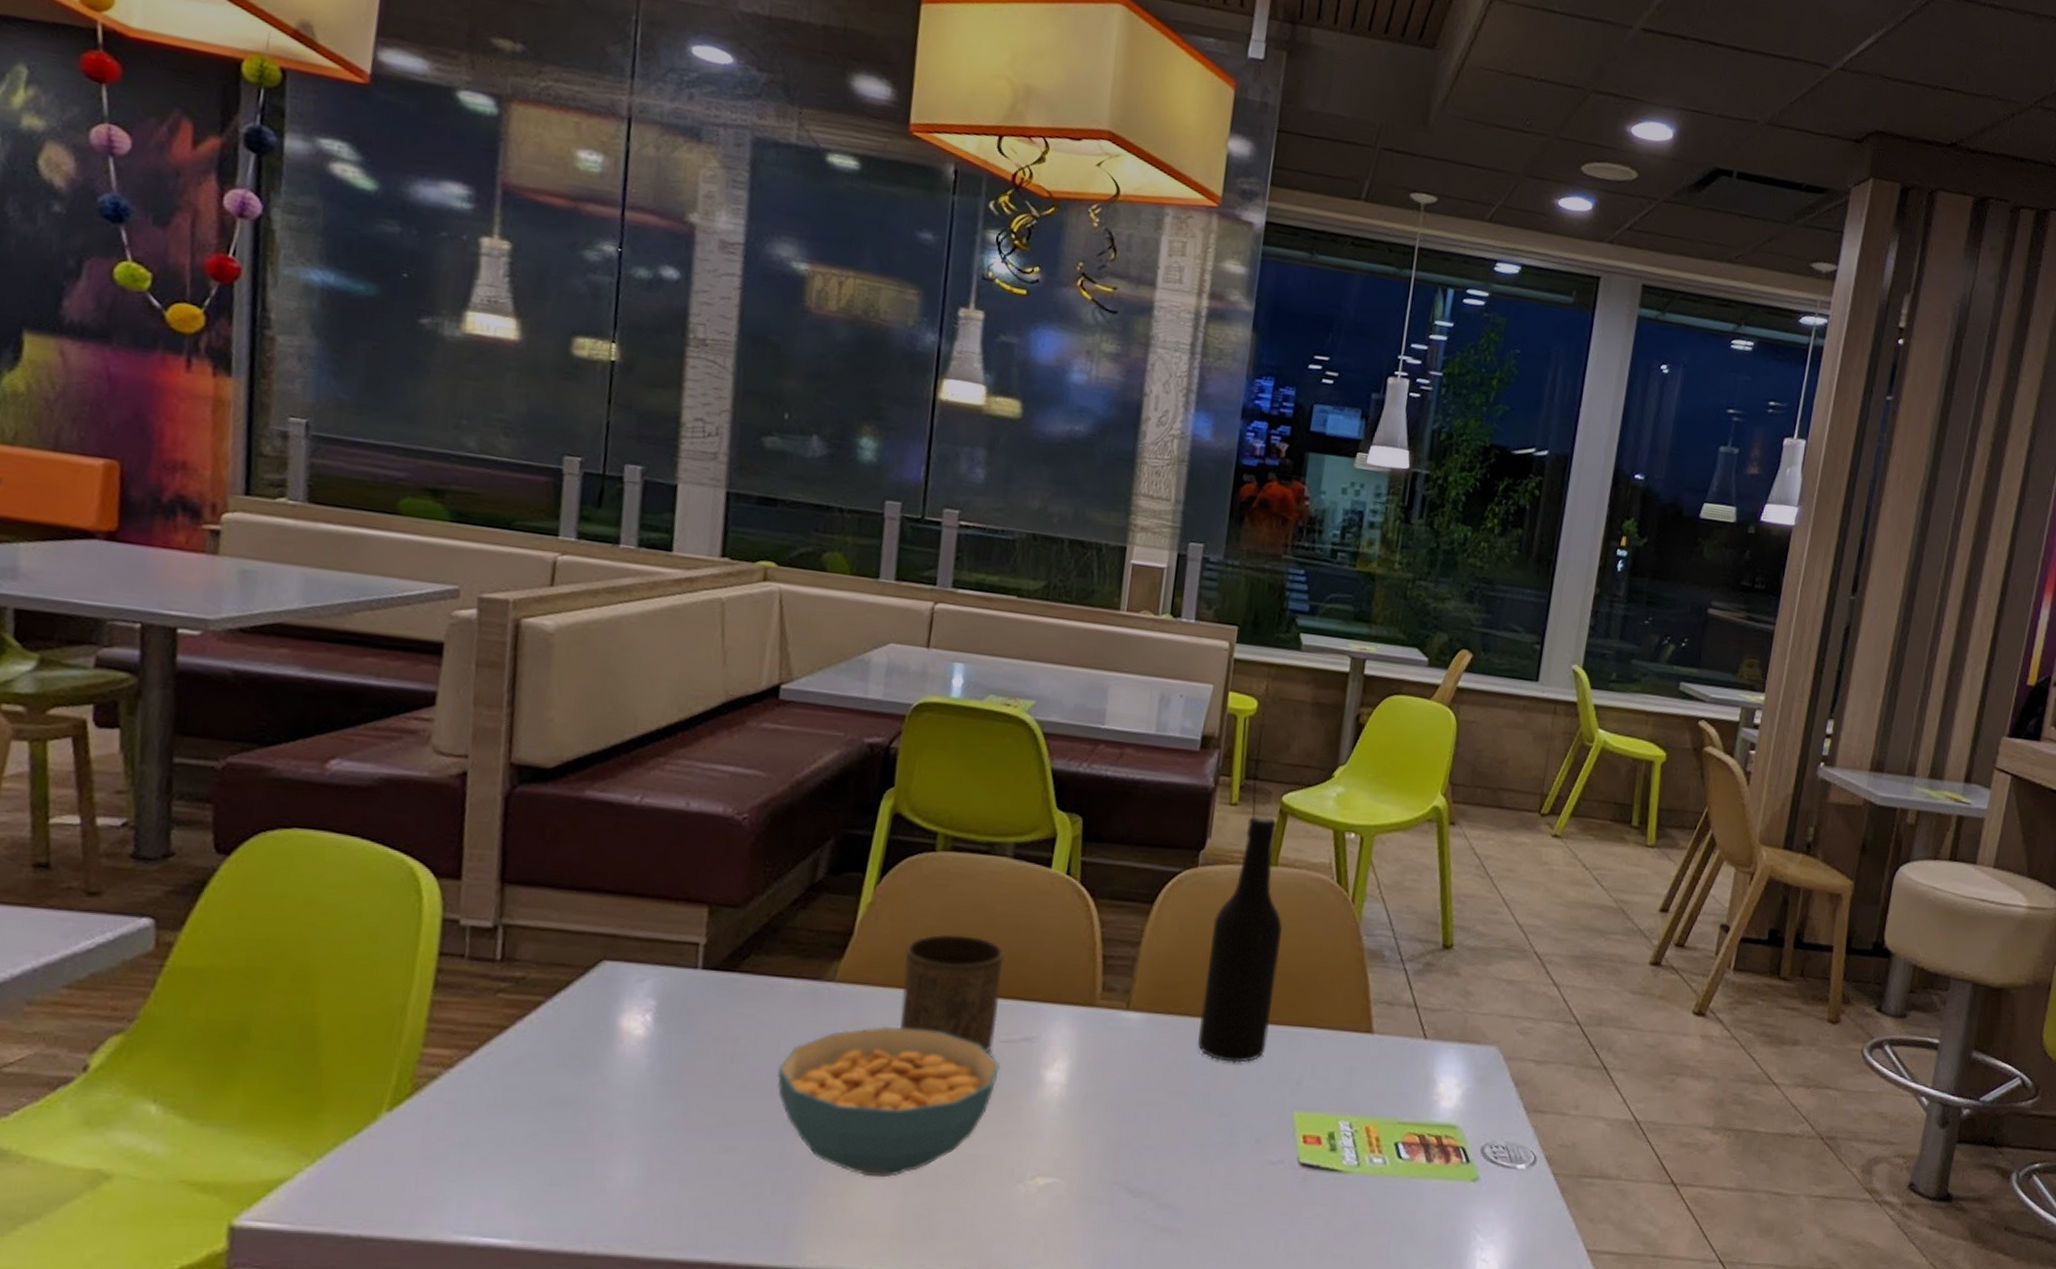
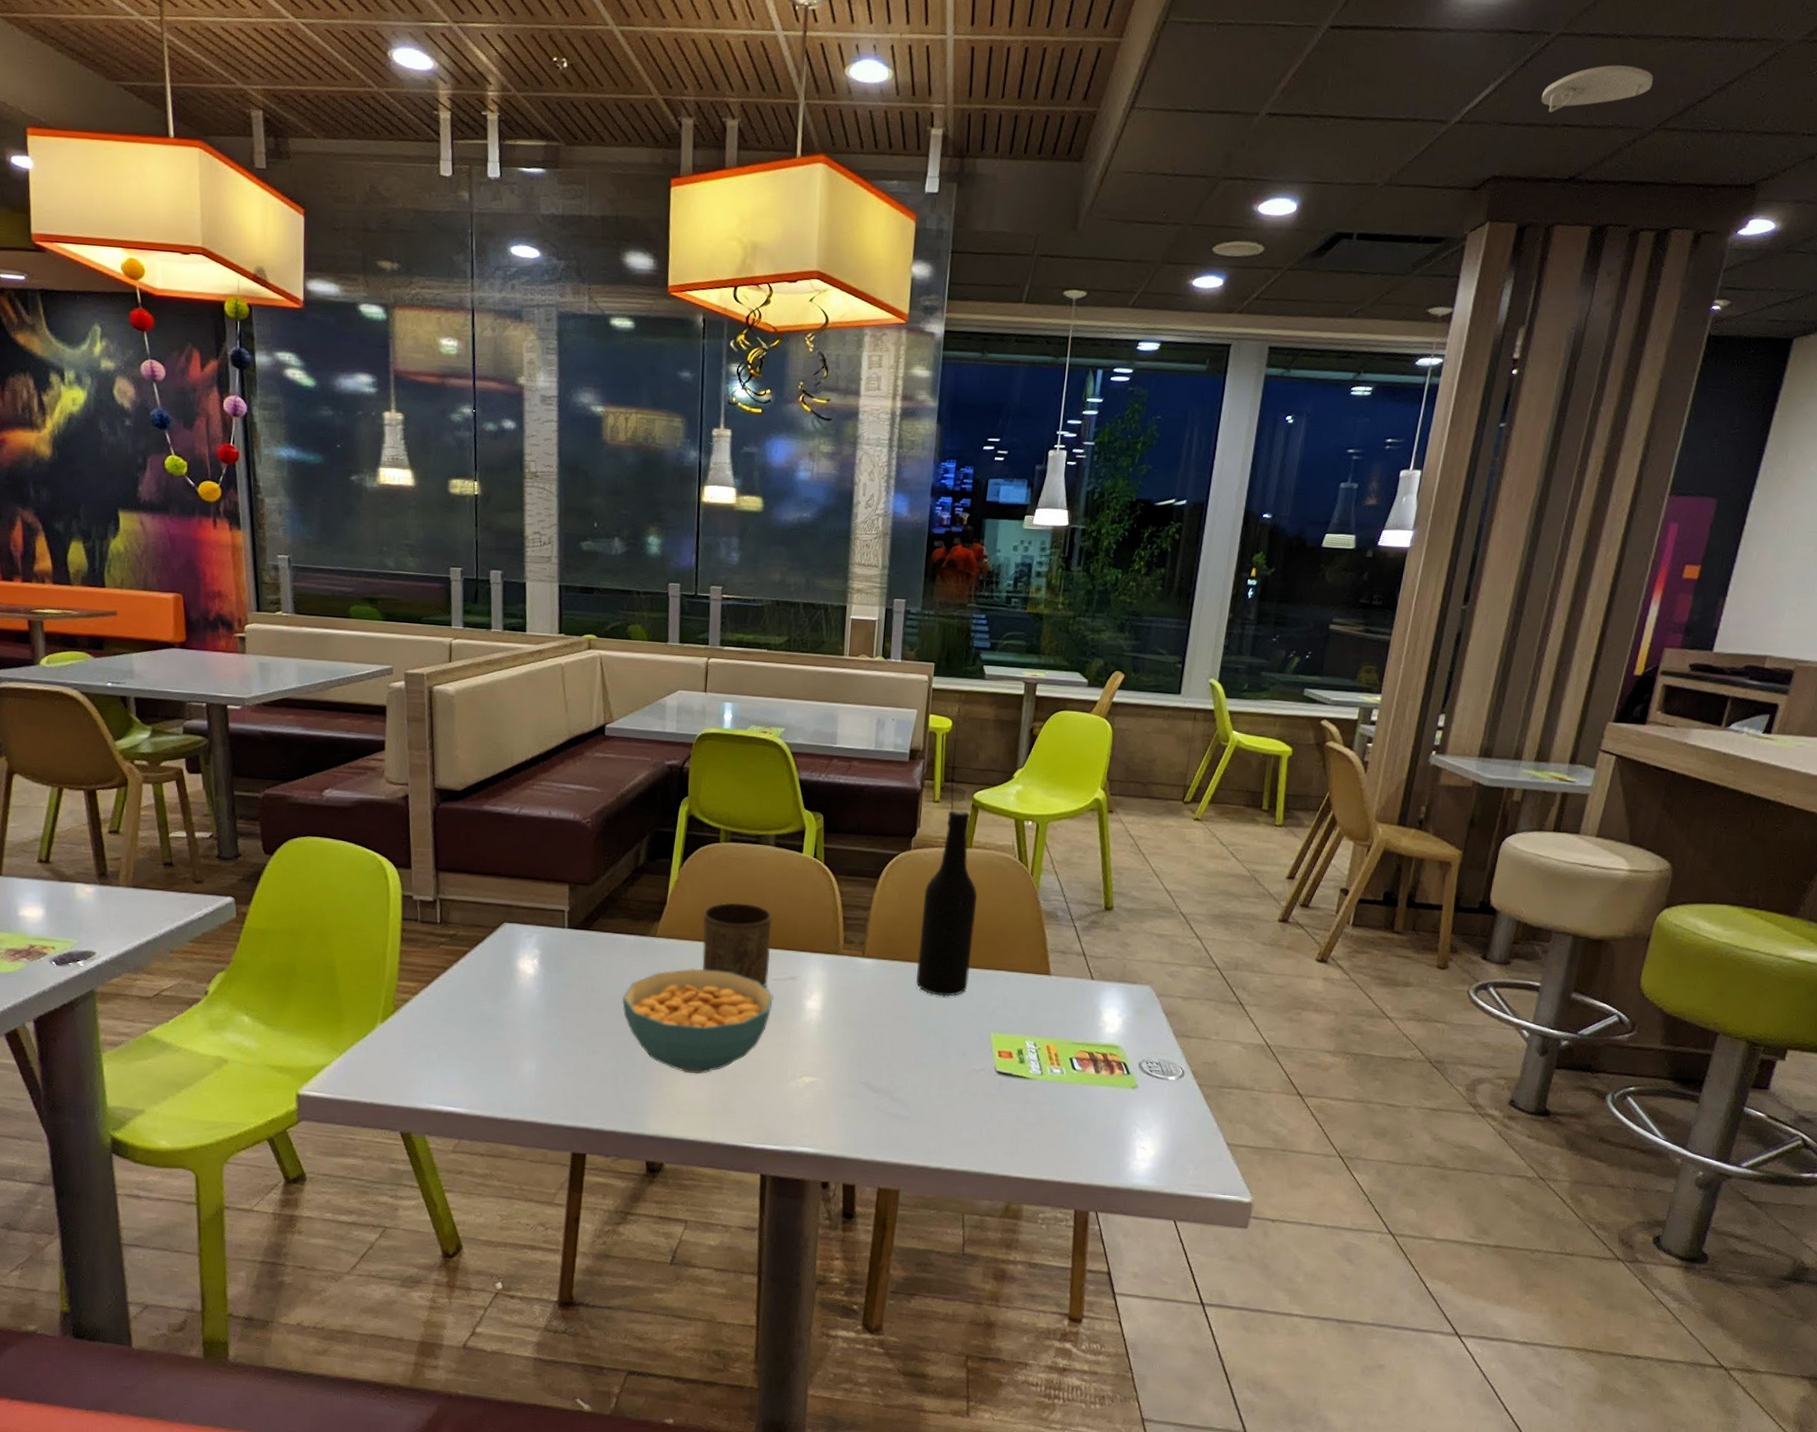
smoke detector: none [1922,33,2030,74] -> present [1541,65,1654,113]

